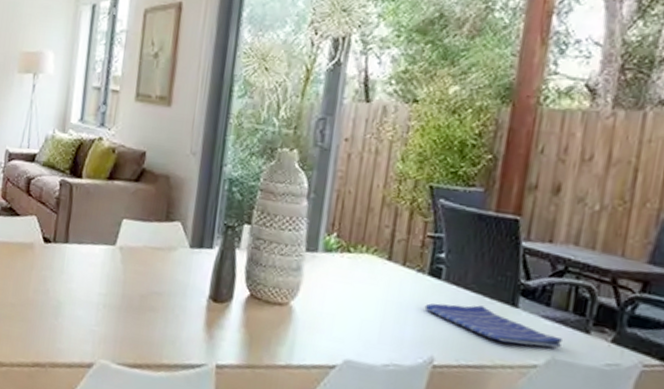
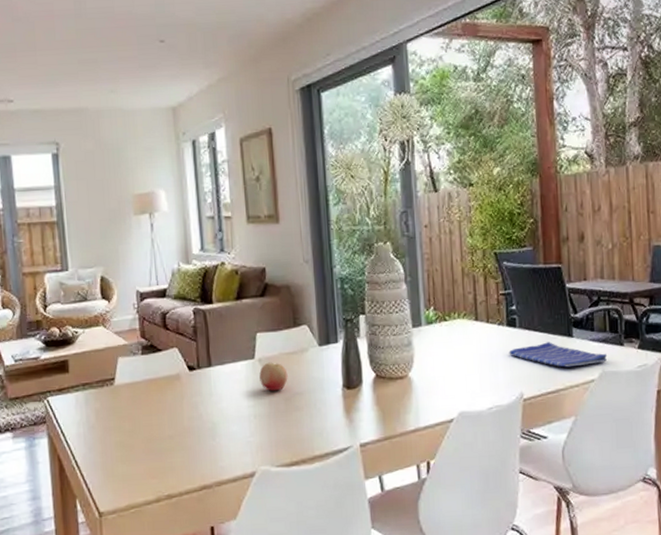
fruit: none [117,252,149,286] -> present [259,362,288,392]

